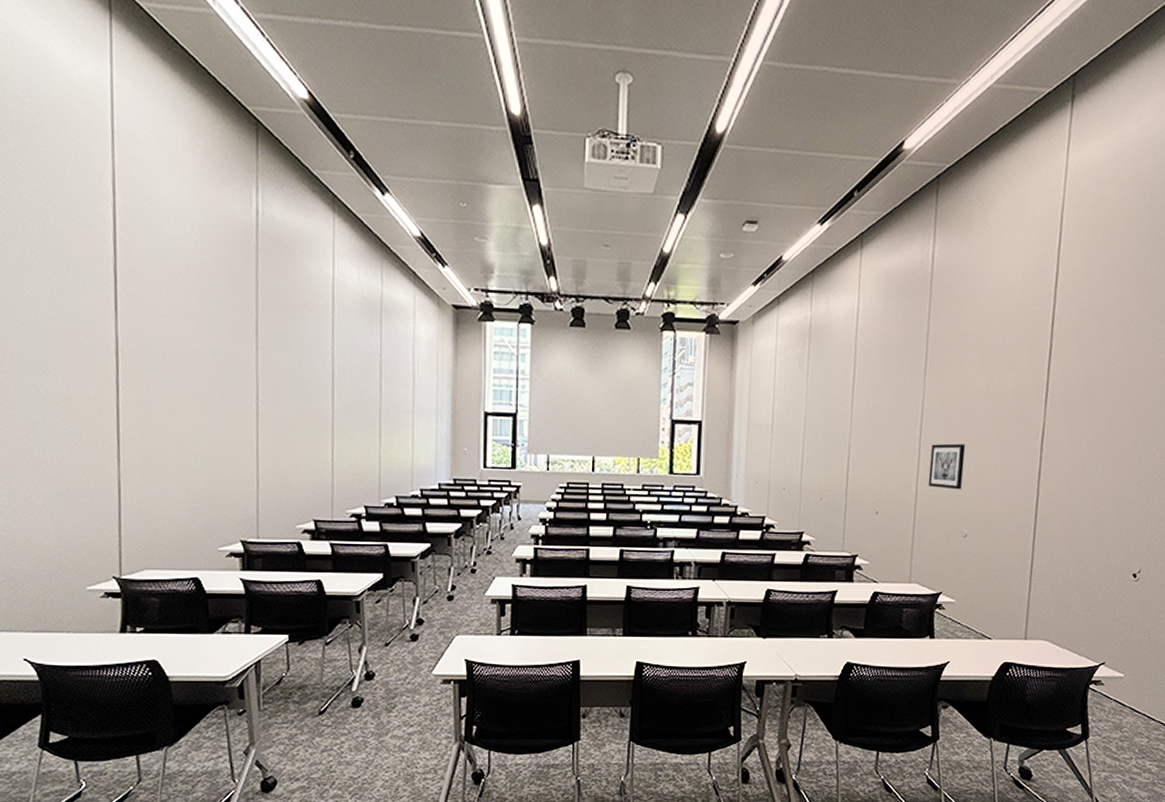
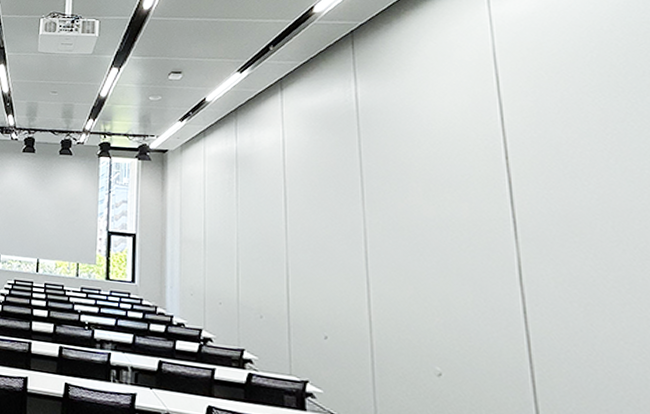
wall art: present [928,443,966,490] -> none [381,271,425,322]

